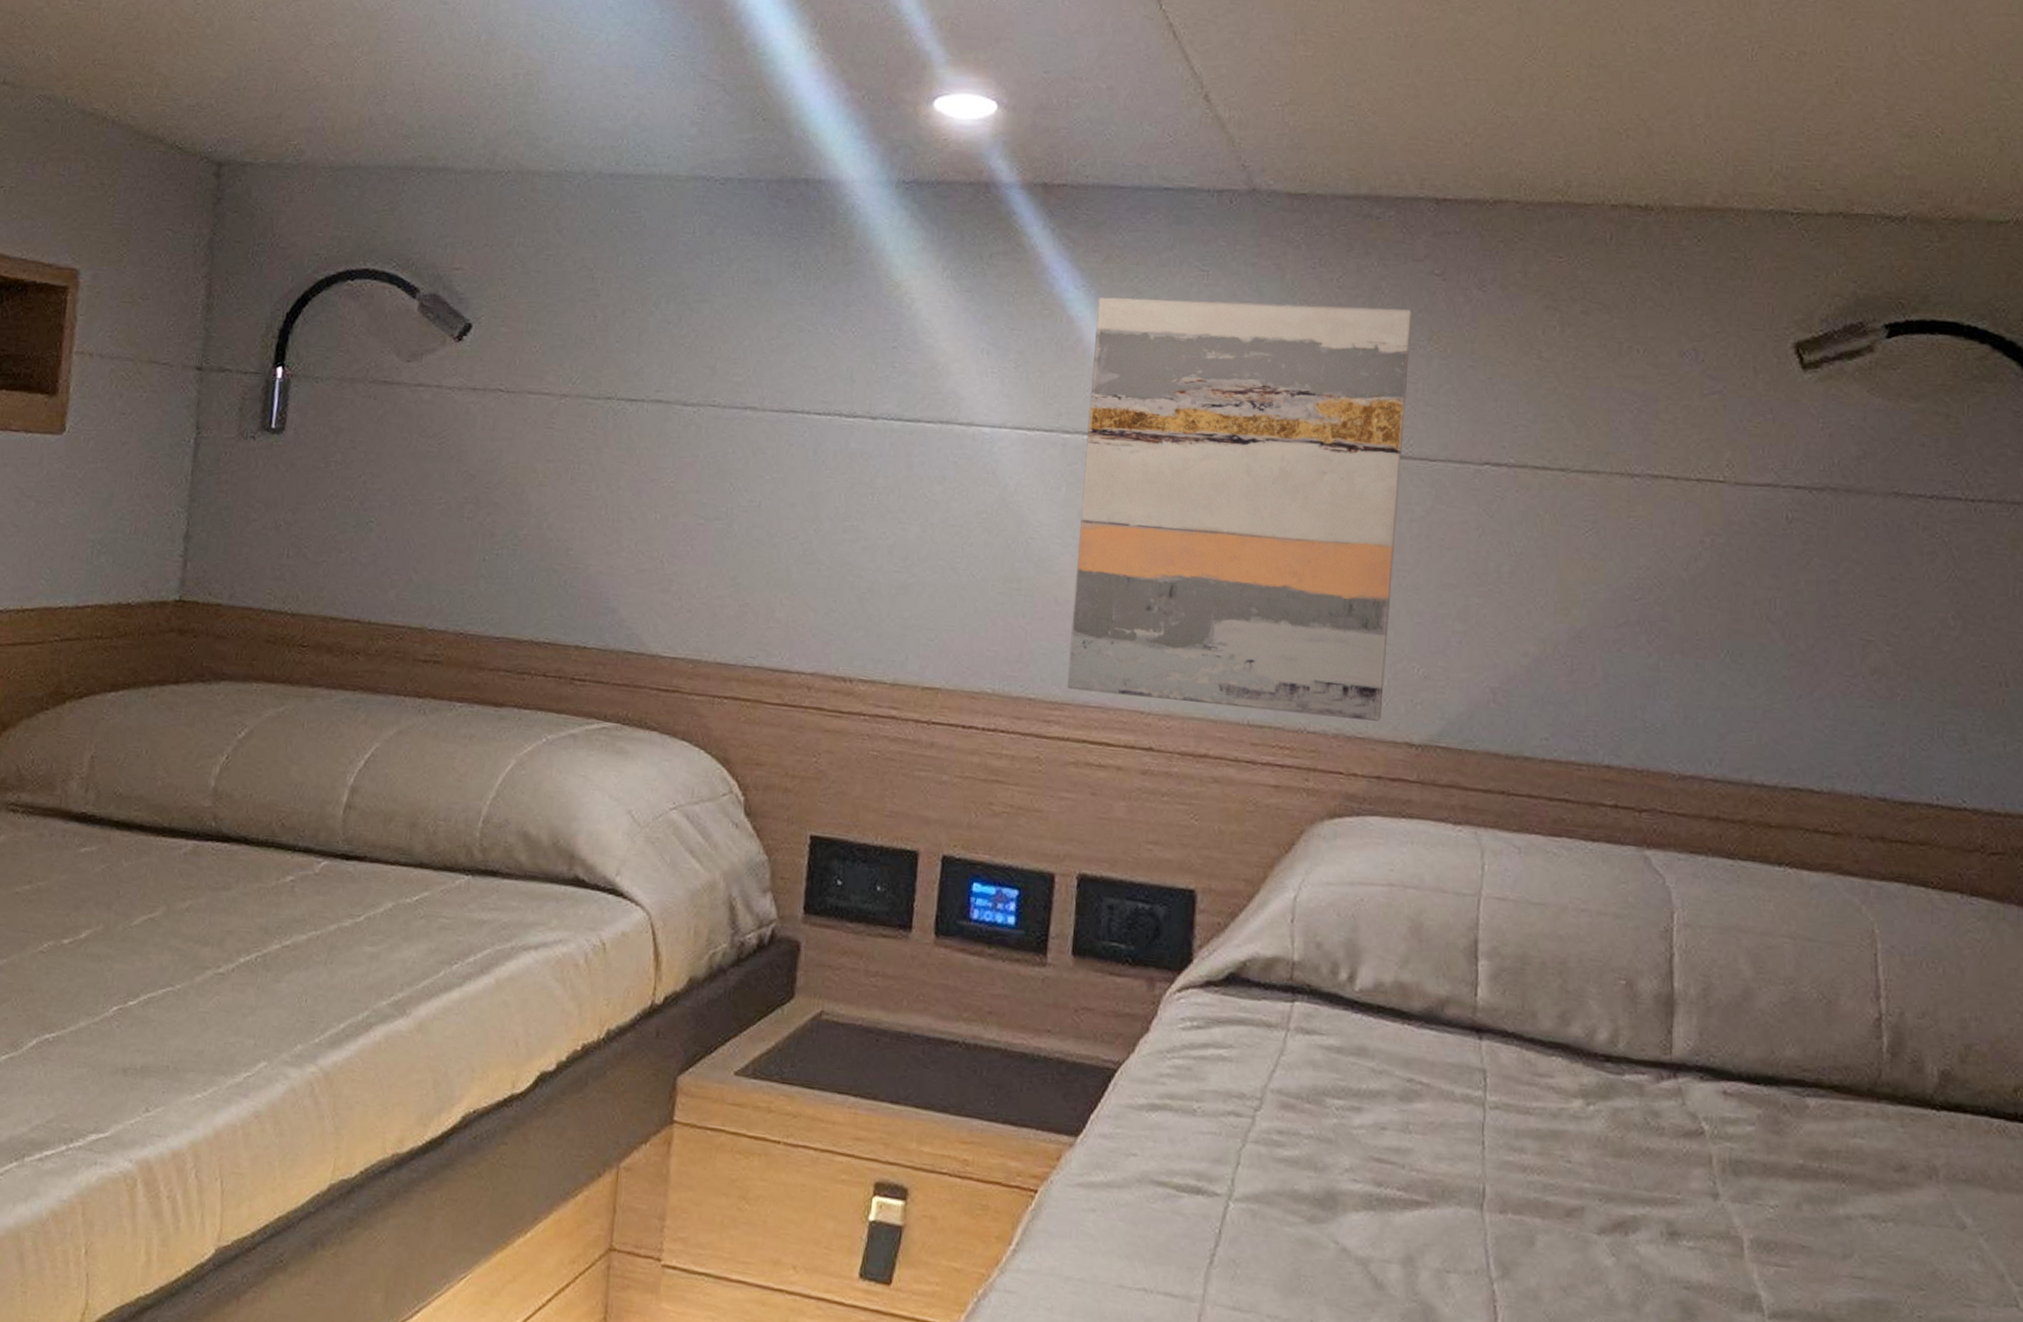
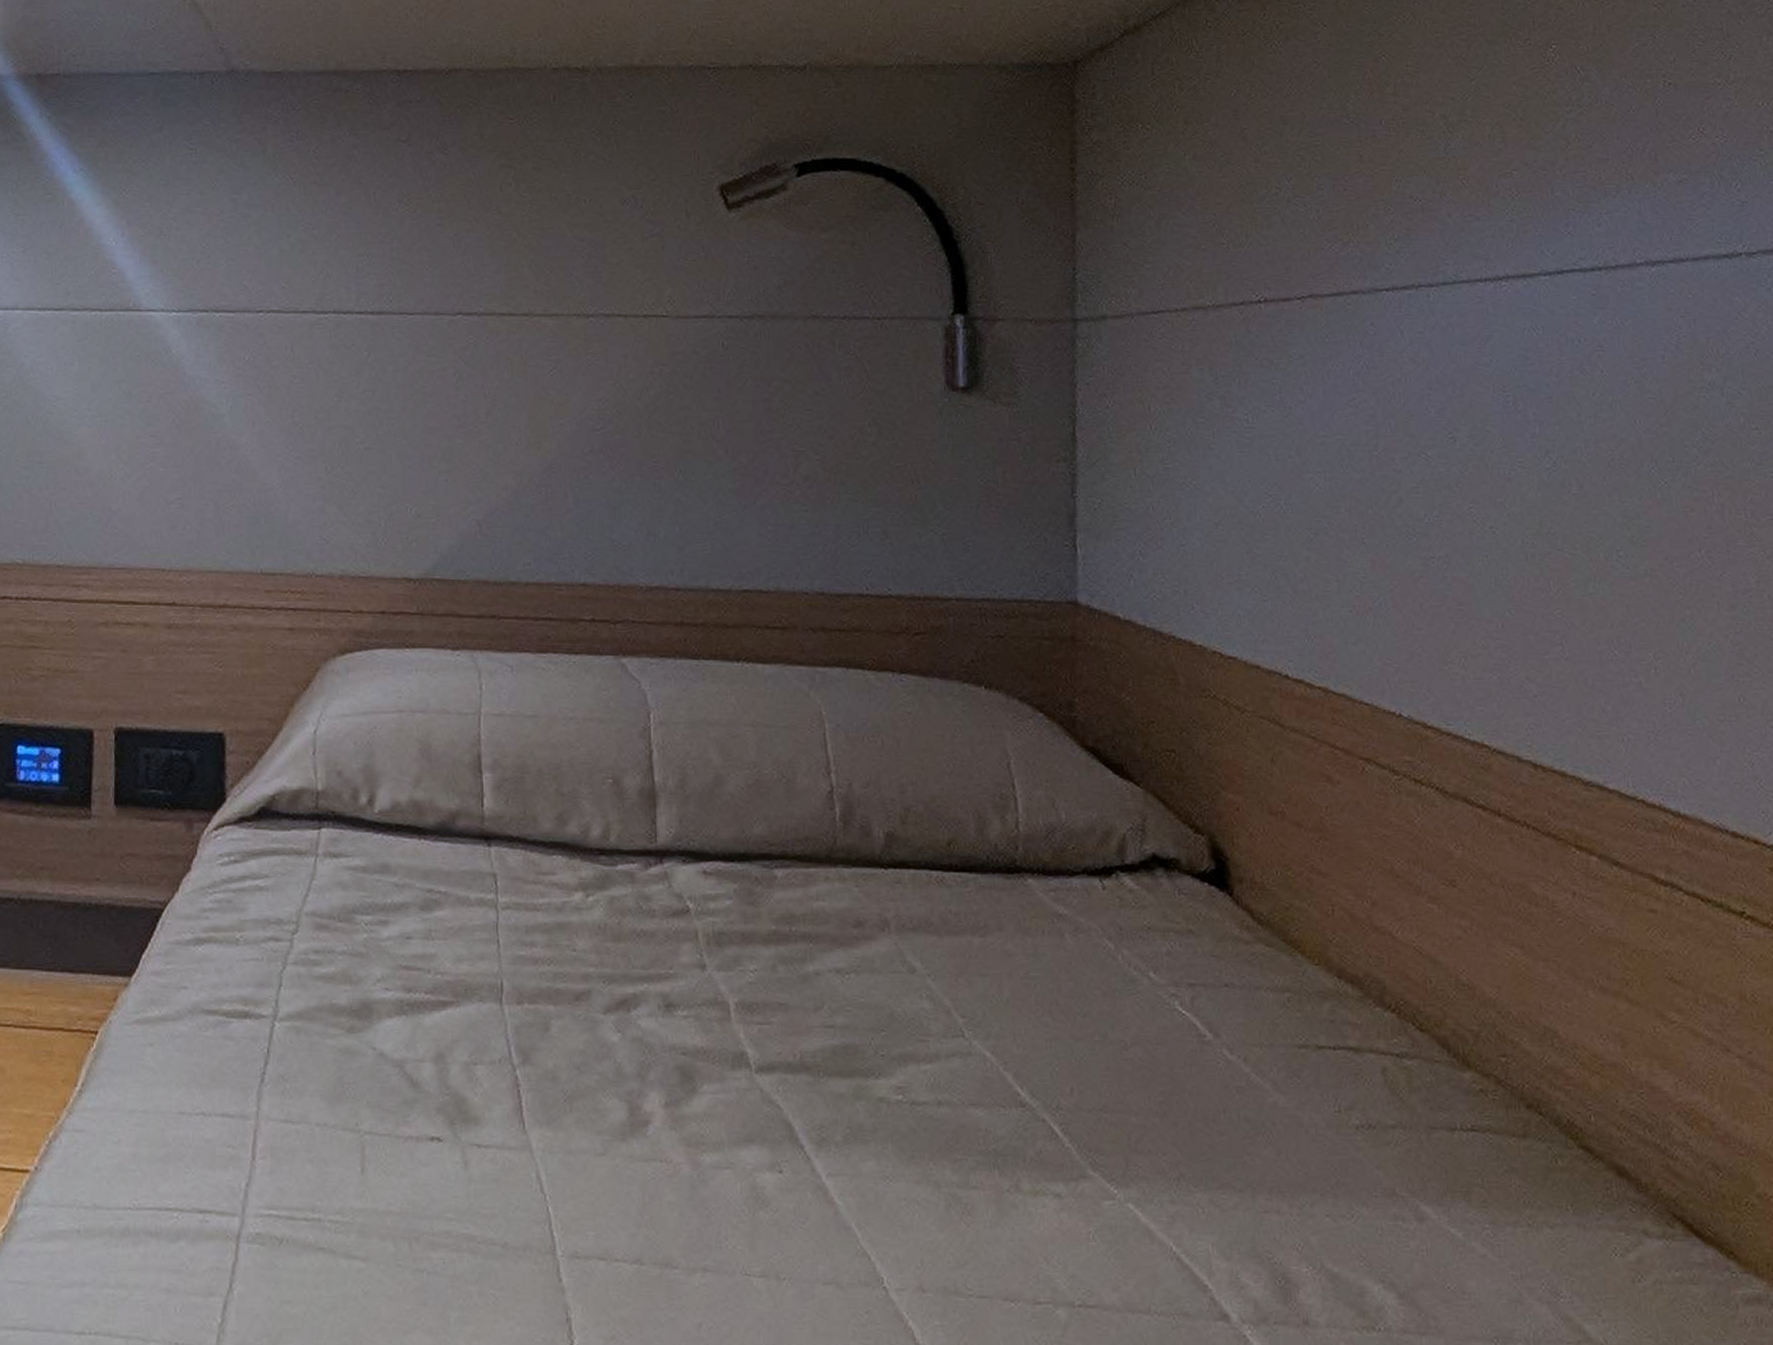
wall art: present [1067,296,1412,721] -> none [93,174,383,560]

